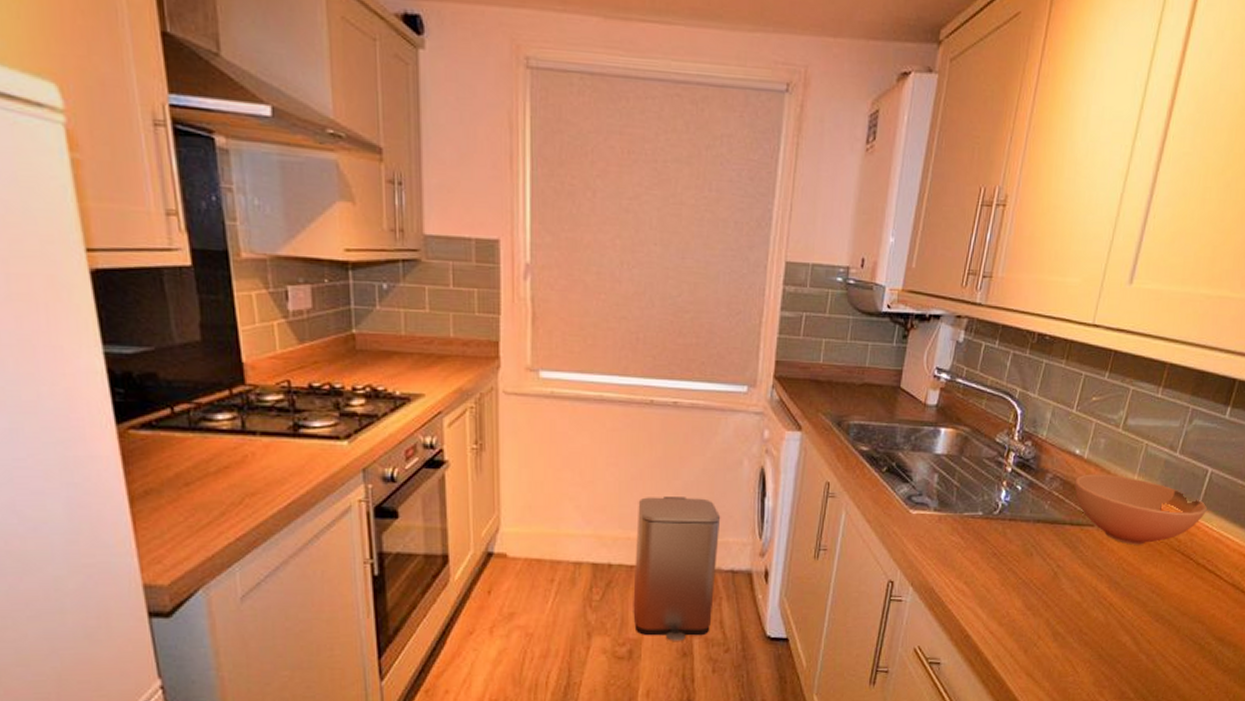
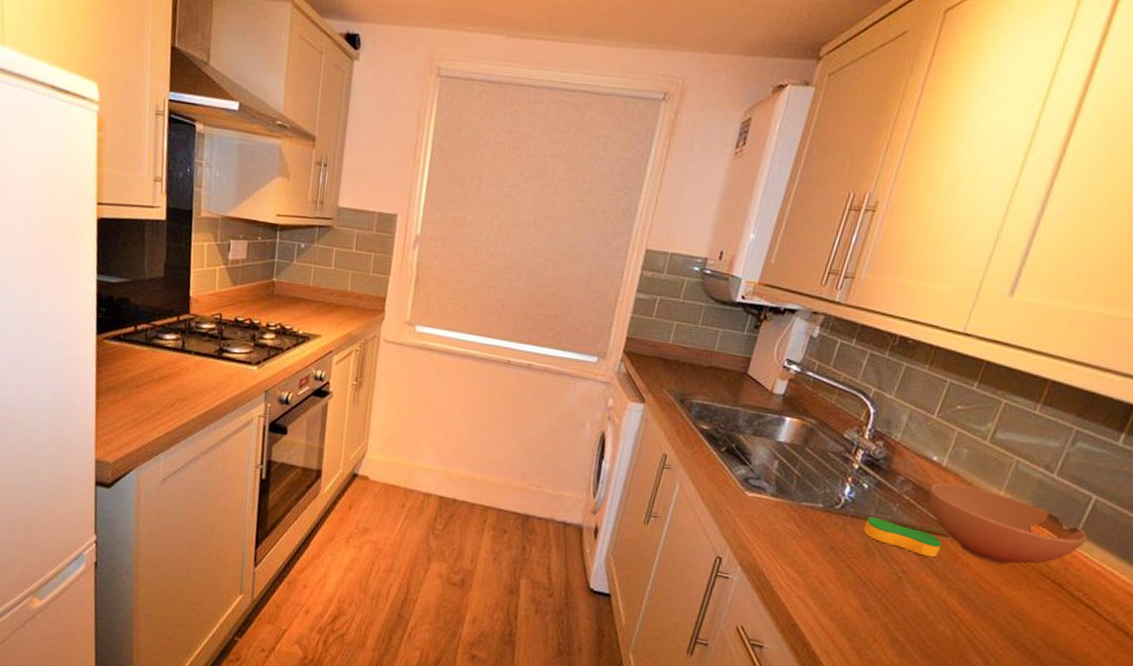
pedal bin: present [633,497,721,641] -> none [469,445,560,579]
sponge: none [1020,518,1089,549] -> present [863,517,942,558]

